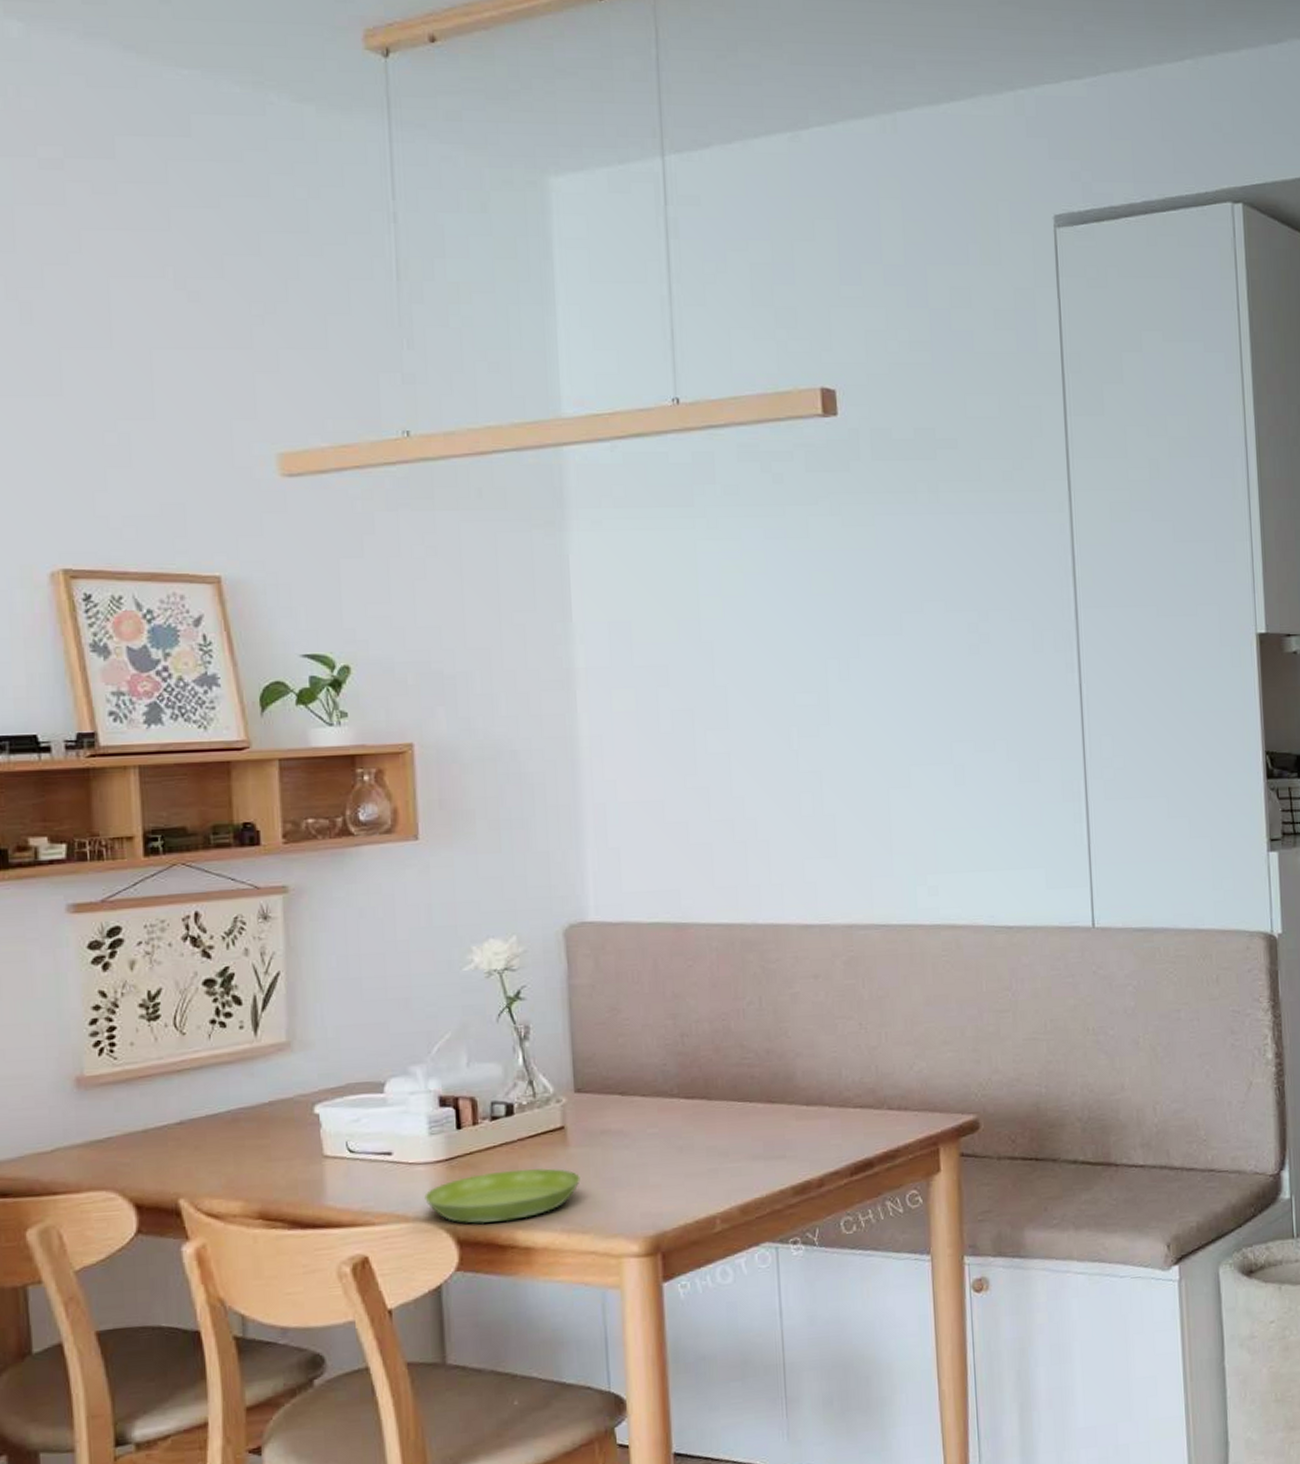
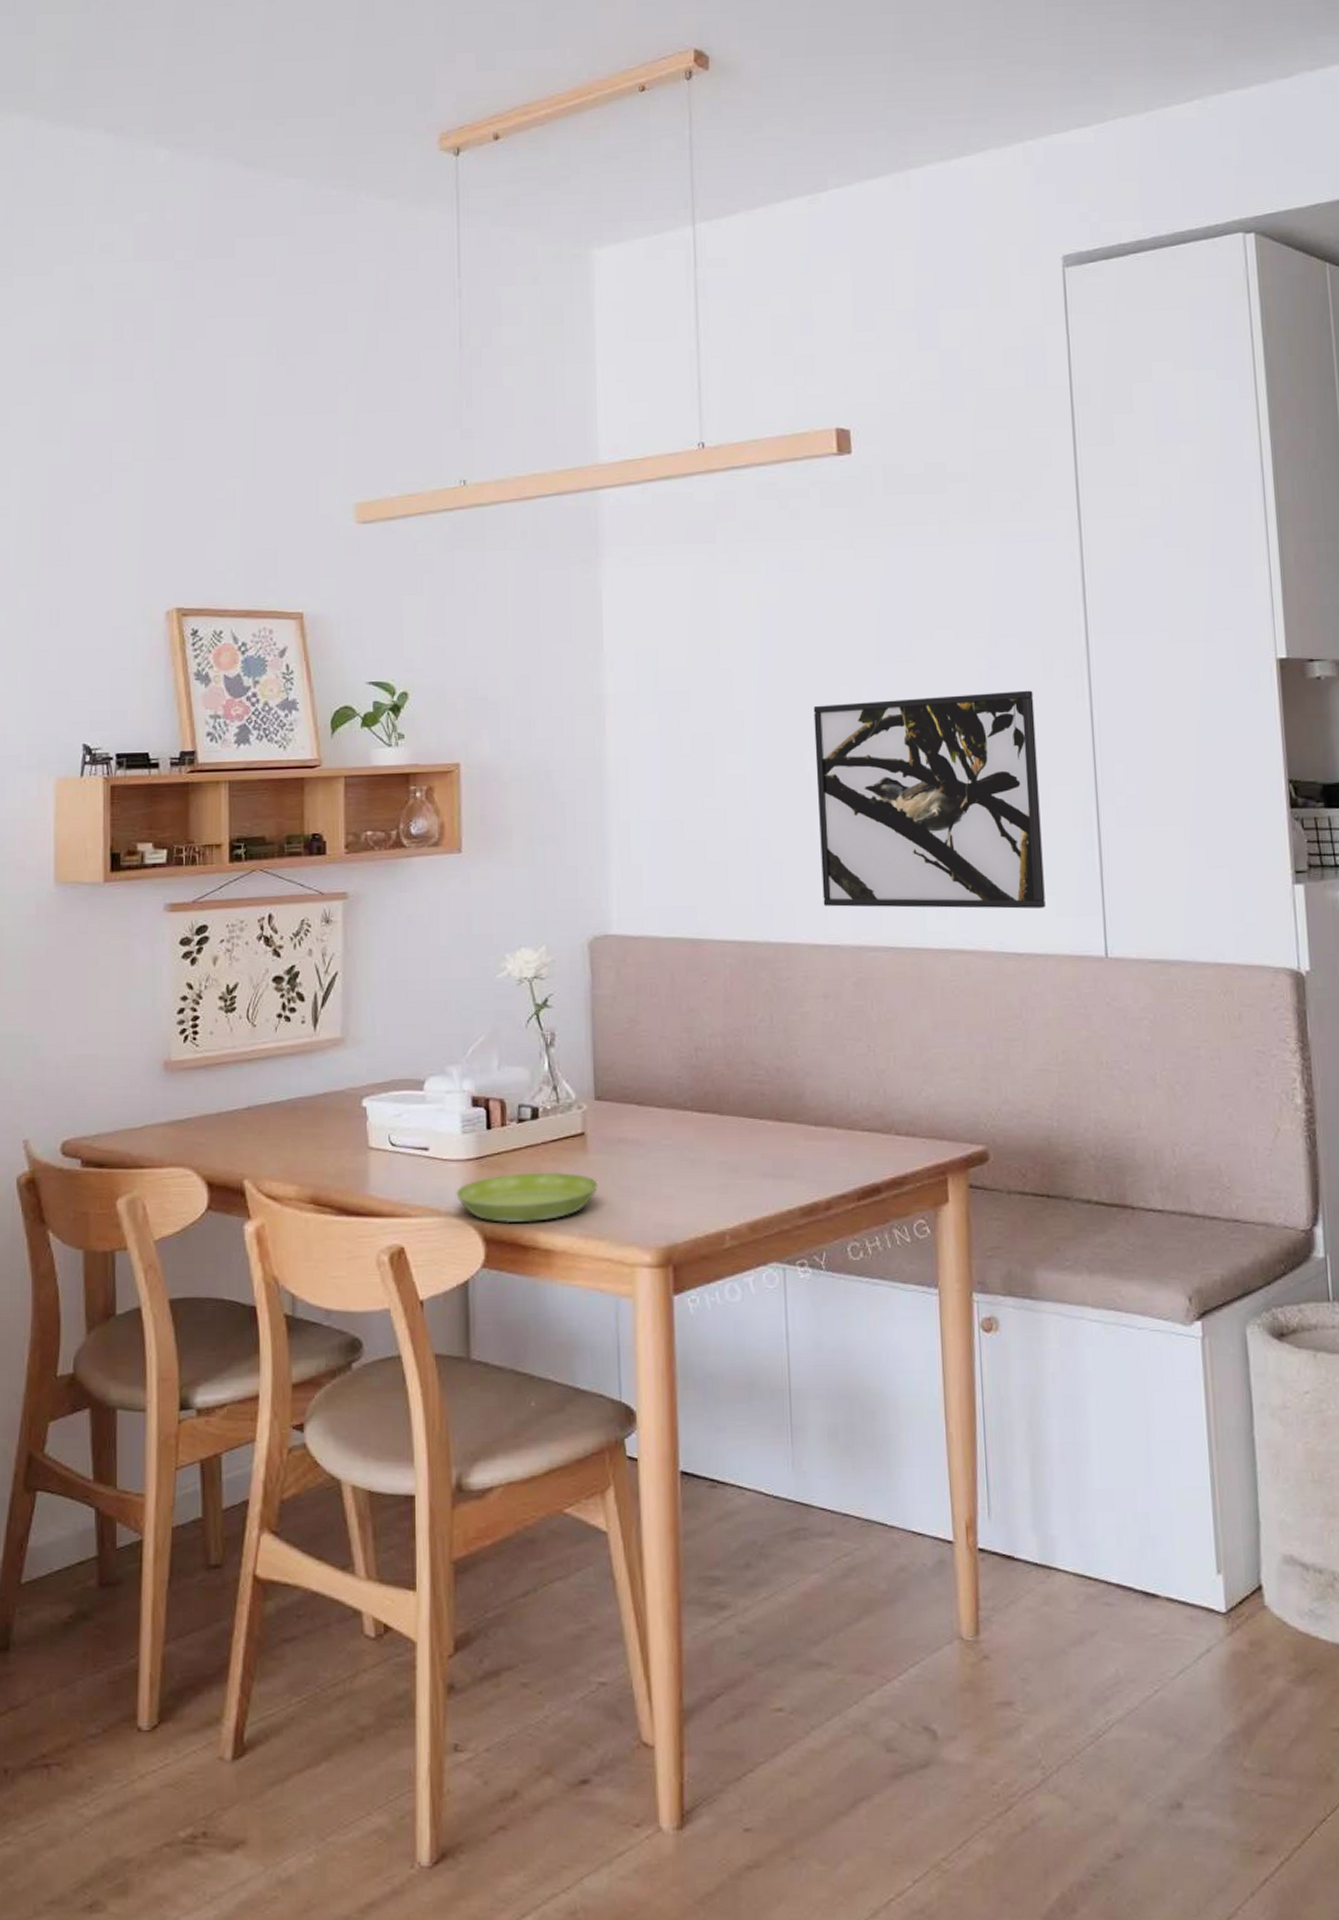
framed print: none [800,664,1035,886] -> present [813,690,1046,909]

